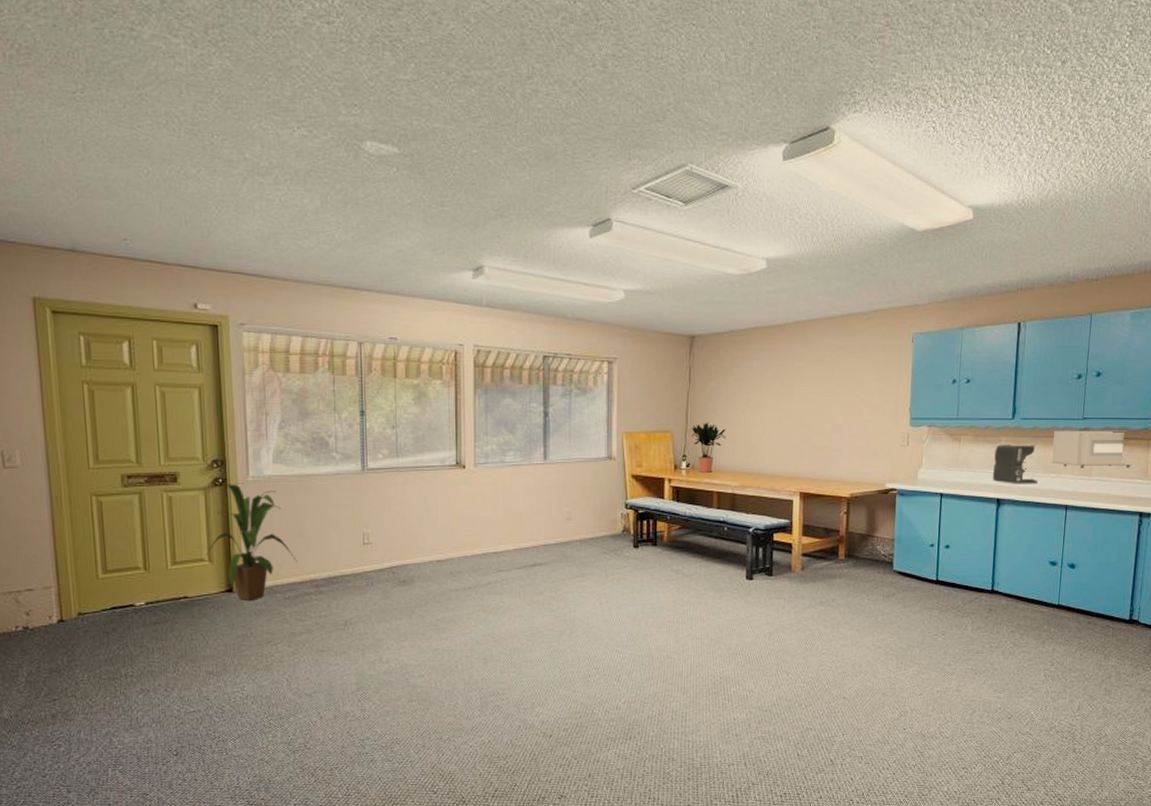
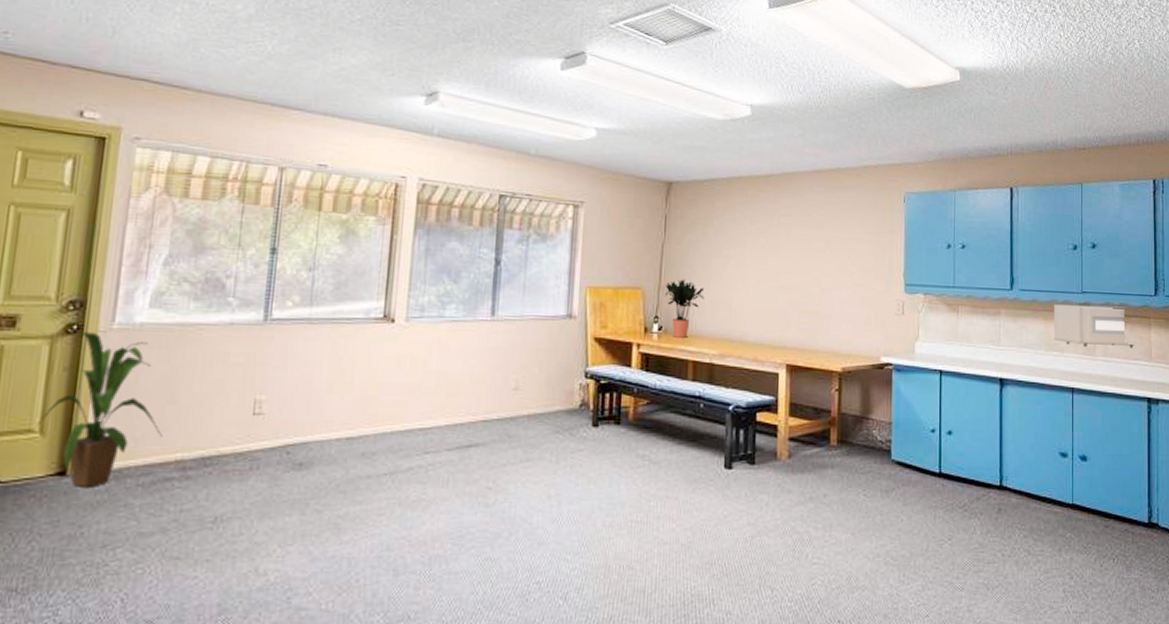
coffee maker: present [992,443,1039,484] -> none [993,317,1042,363]

